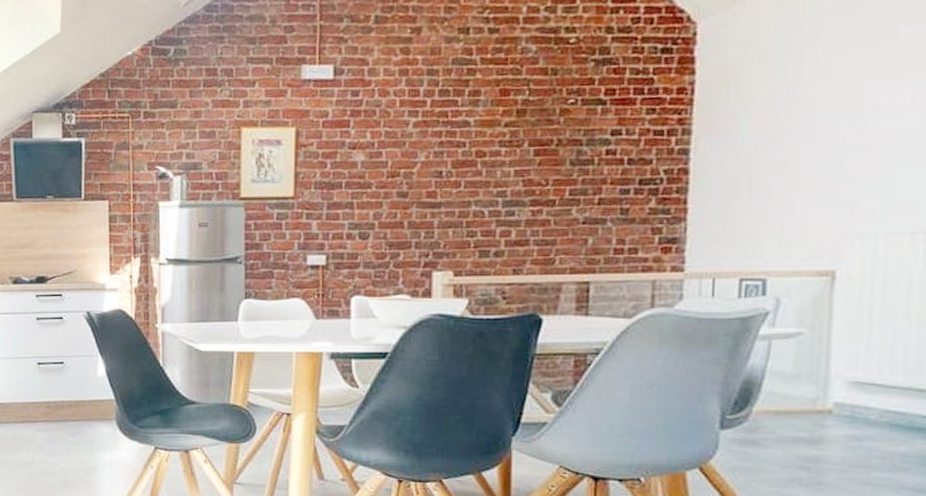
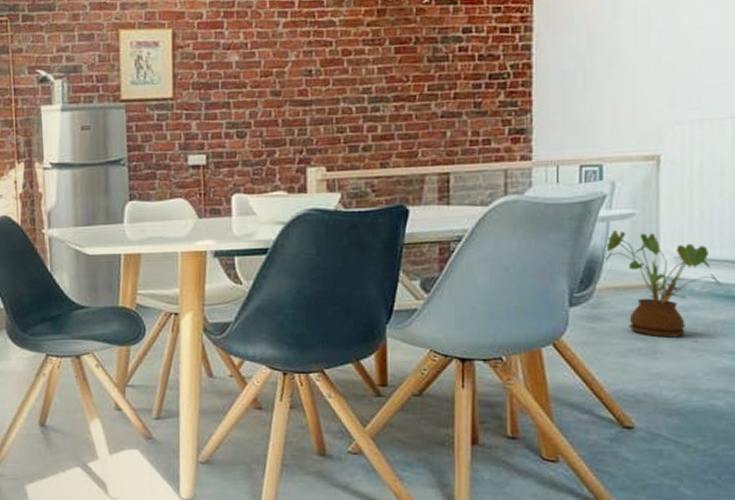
house plant: none [764,350,902,469] -> present [604,230,721,338]

